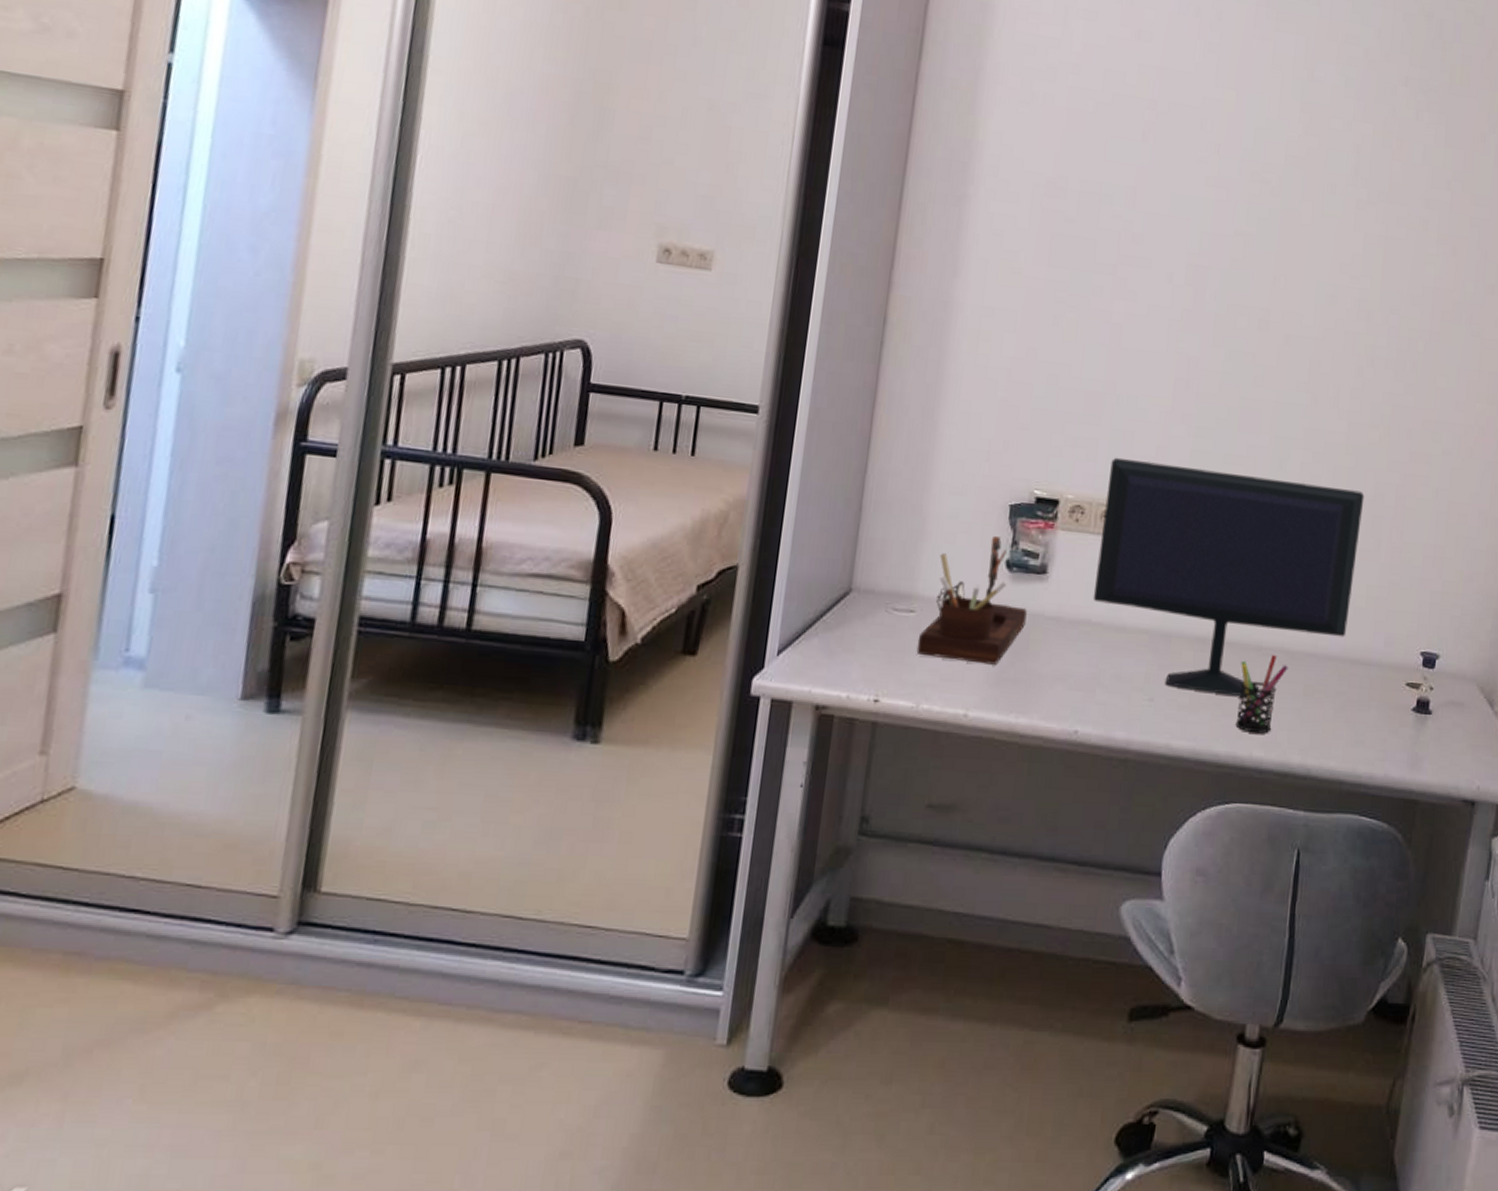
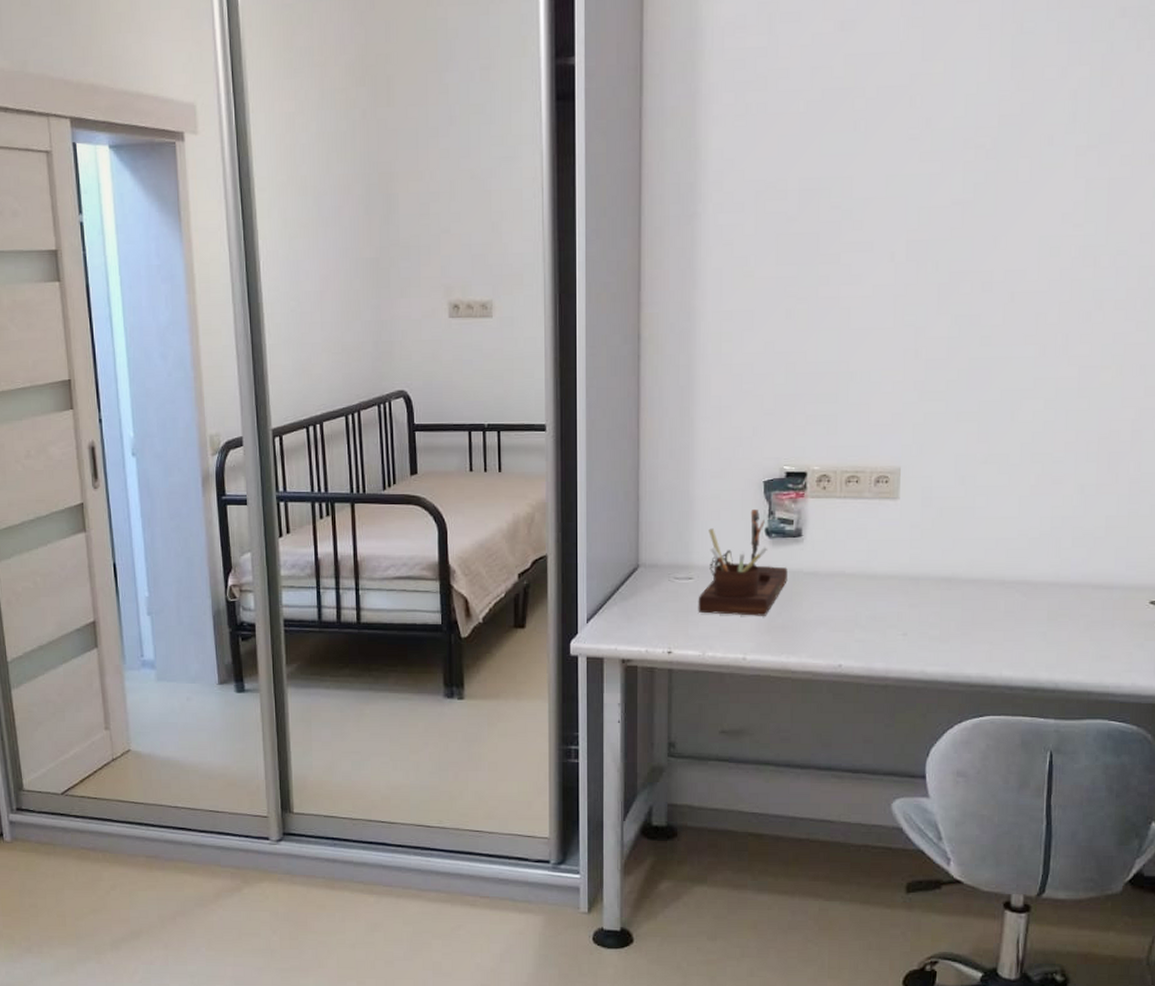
computer monitor: present [1093,457,1365,697] -> none [844,428,1099,625]
pen holder: present [1235,655,1288,734] -> none [984,587,1032,656]

